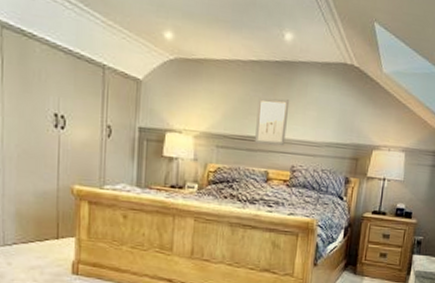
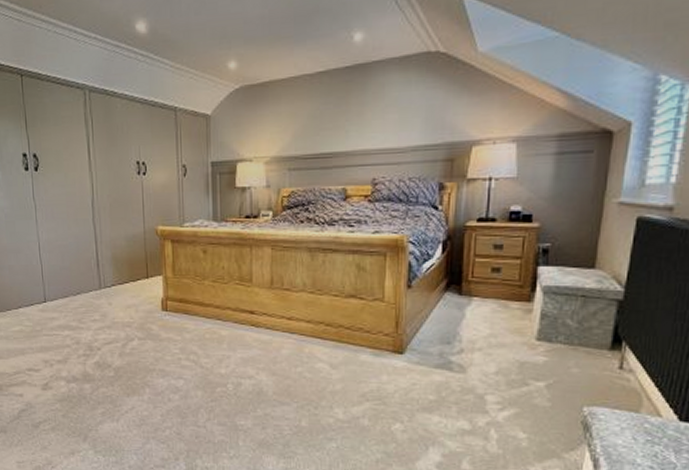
wall art: present [255,97,290,146] -> none [329,106,365,160]

